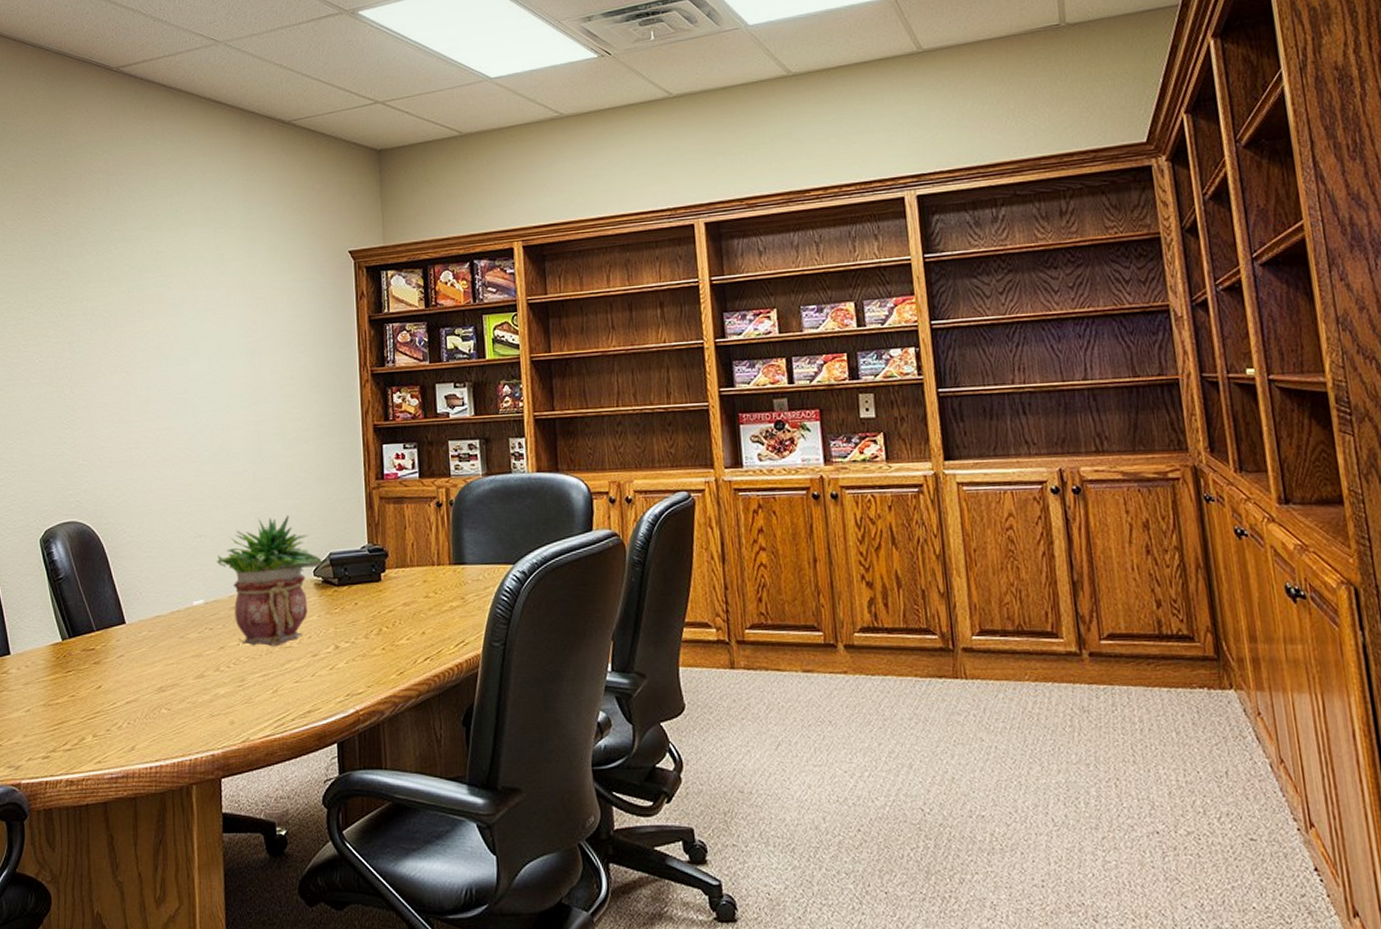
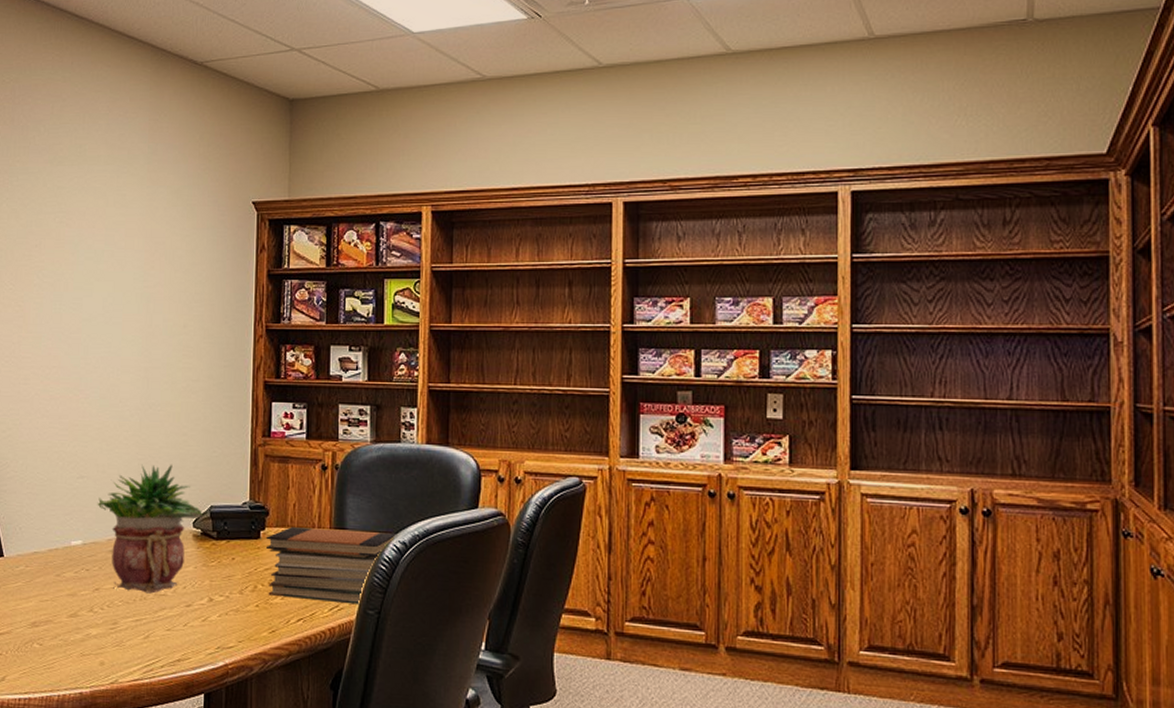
book stack: none [386,563,515,638] -> present [265,526,396,605]

